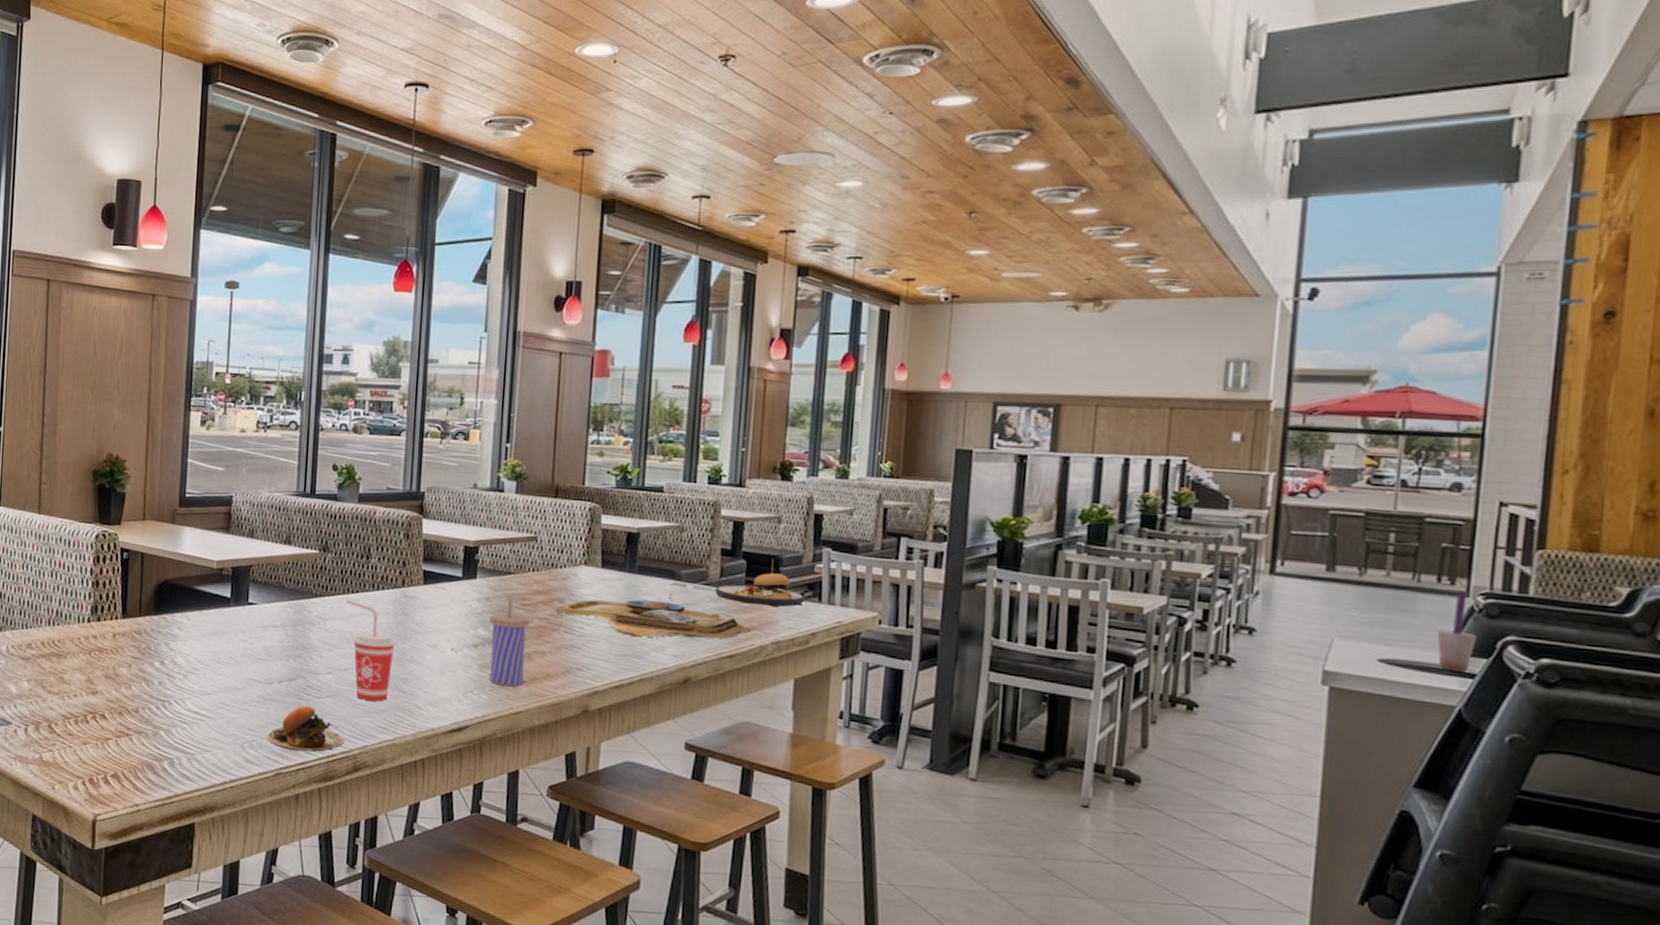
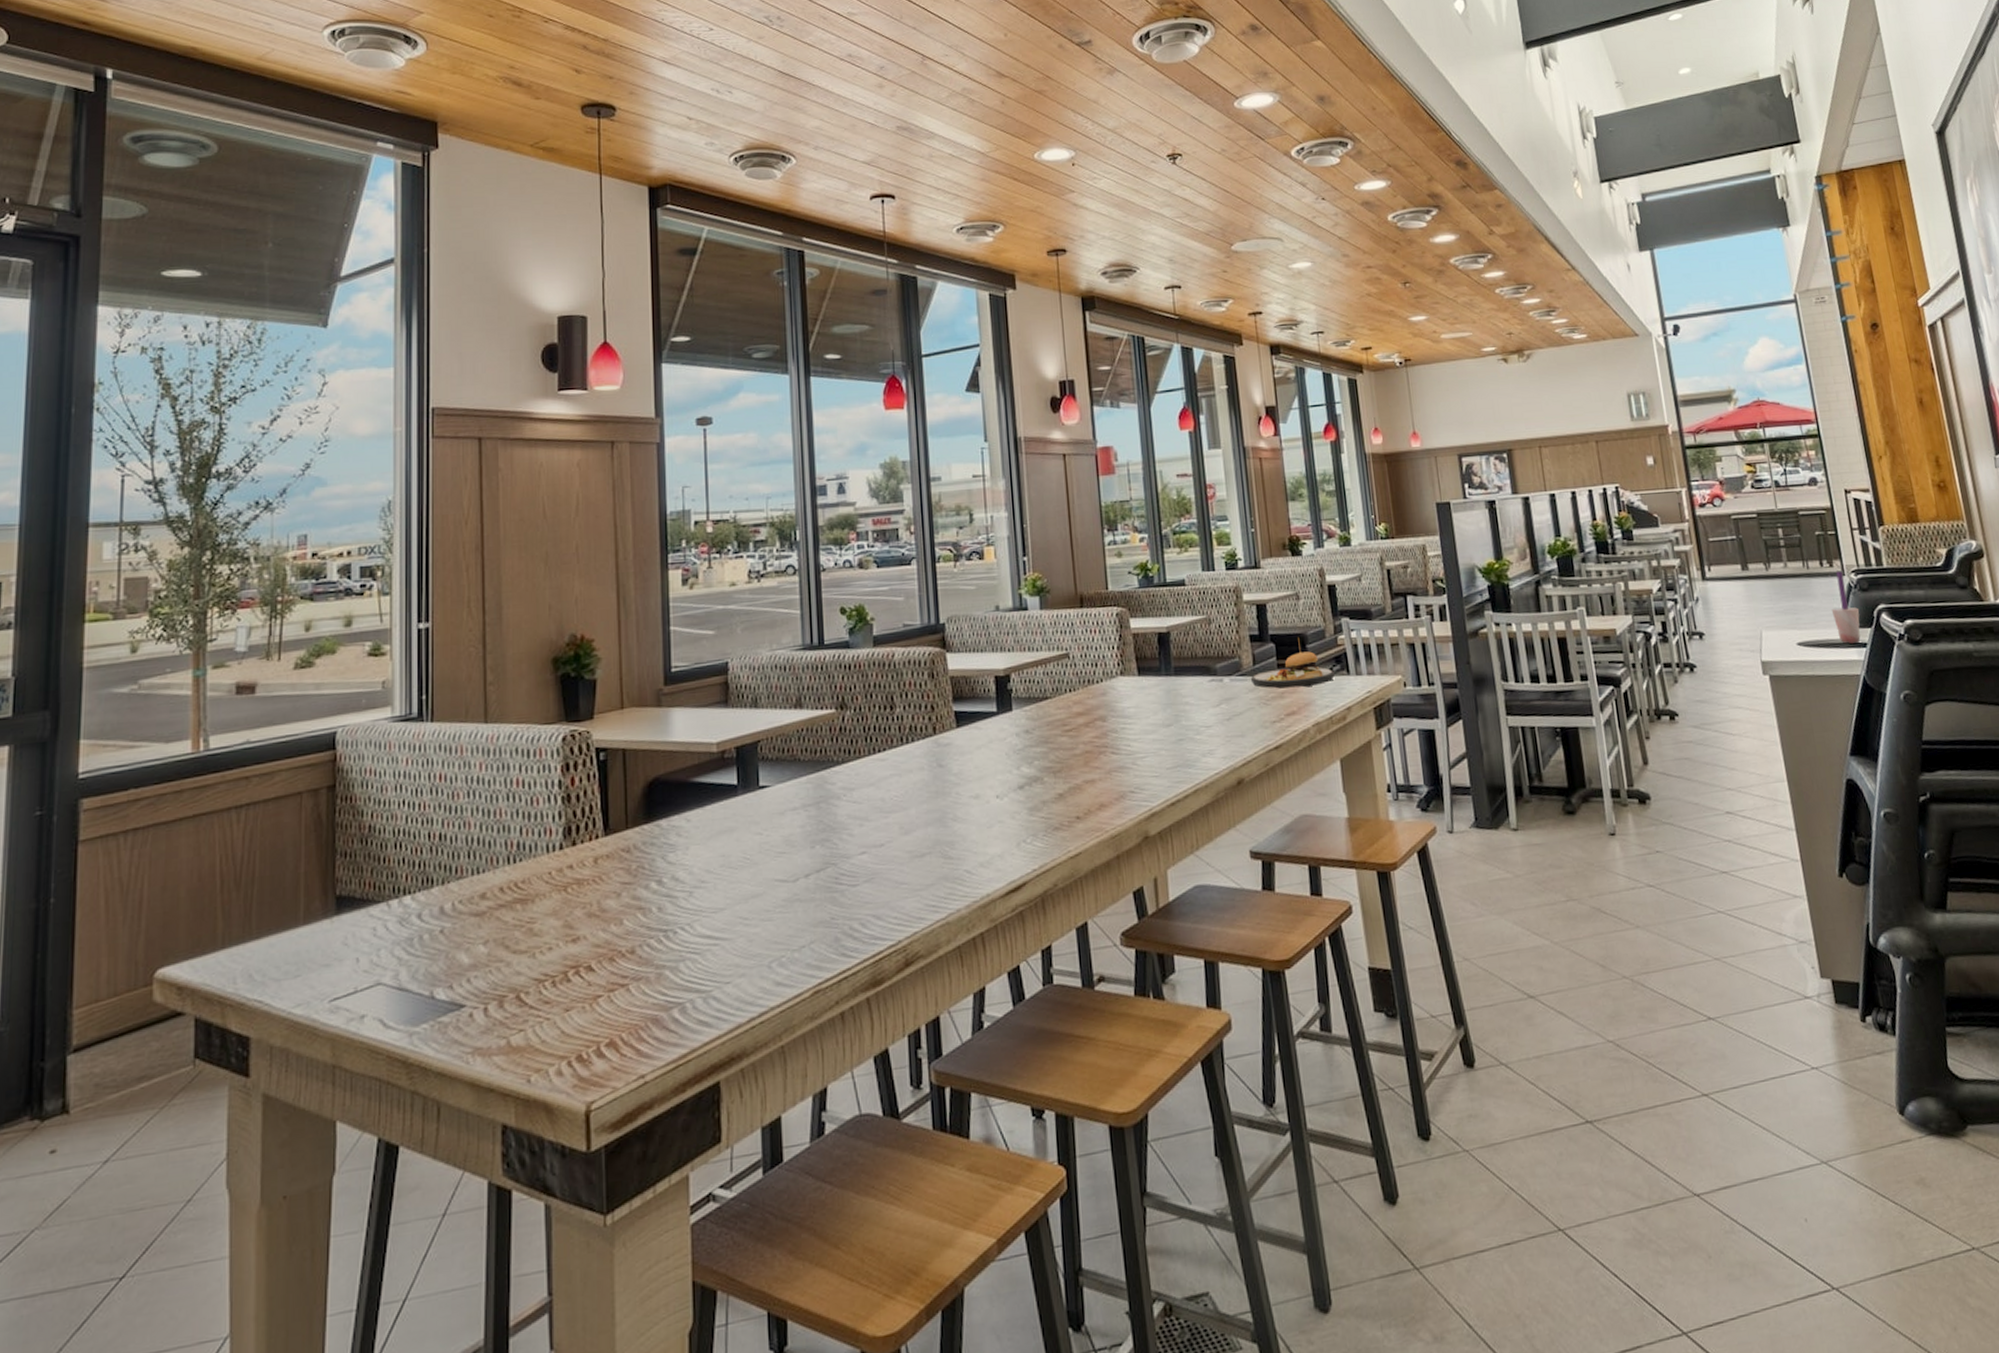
burger: present [266,705,345,752] -> none [797,898,891,959]
beverage cup: present [346,599,397,702] -> none [873,760,935,877]
beverage cup: present [490,596,529,687] -> none [1032,724,1078,828]
tray: present [556,593,750,640] -> none [1099,691,1291,745]

